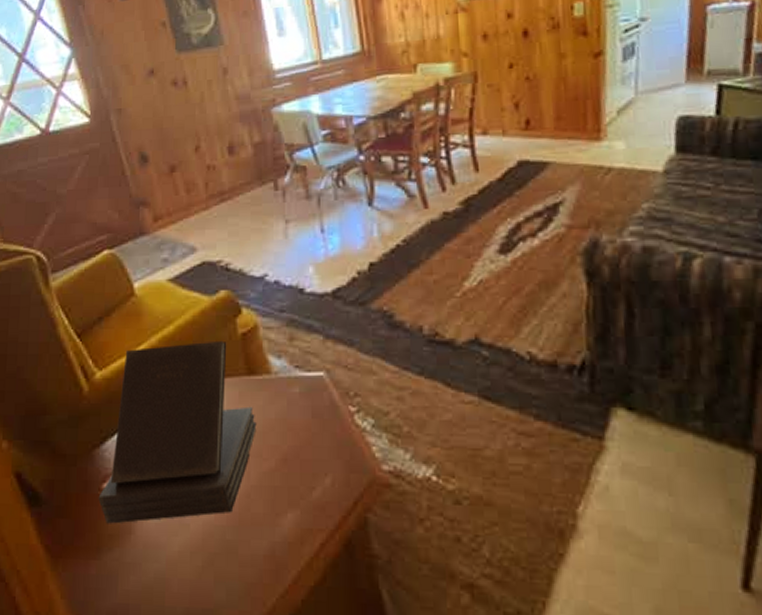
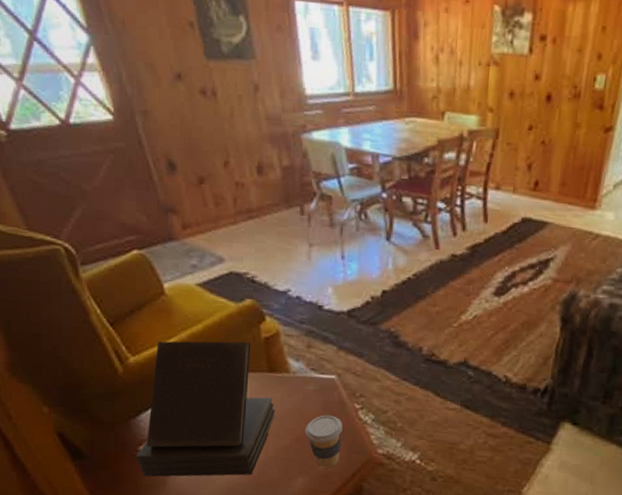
coffee cup: none [292,424,337,496] -> present [304,415,343,468]

